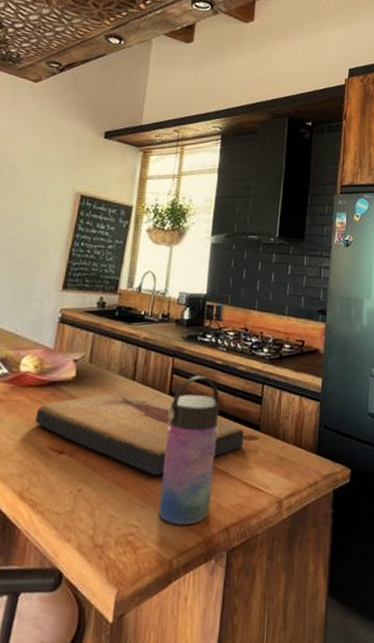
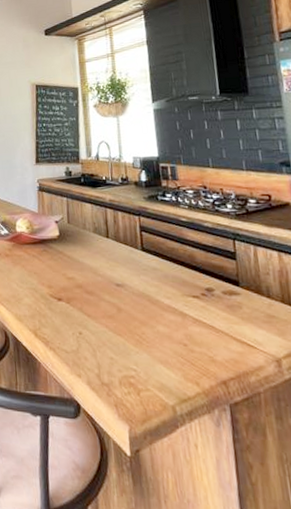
fish fossil: present [35,391,244,475] -> none [34,247,225,324]
water bottle: present [158,375,220,525] -> none [143,232,203,374]

